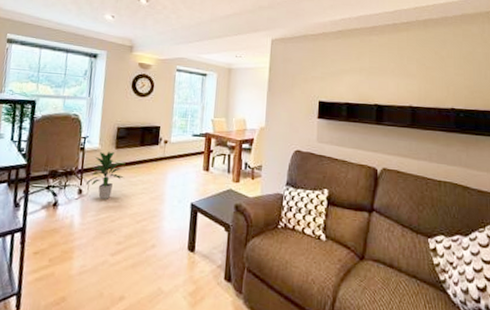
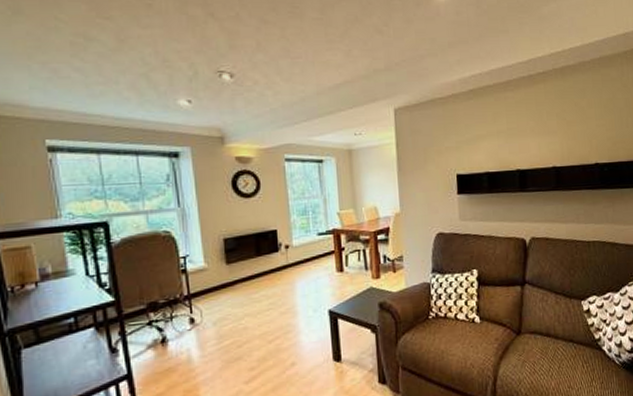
indoor plant: present [85,152,126,199] -> none [197,269,245,325]

